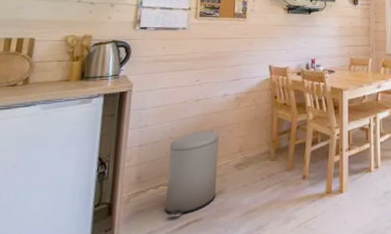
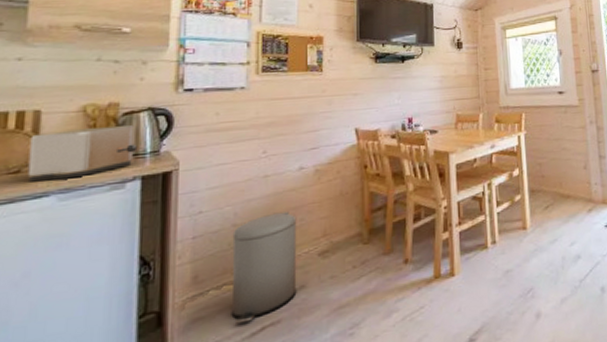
toaster: none [21,53,103,94] -> present [27,124,138,182]

